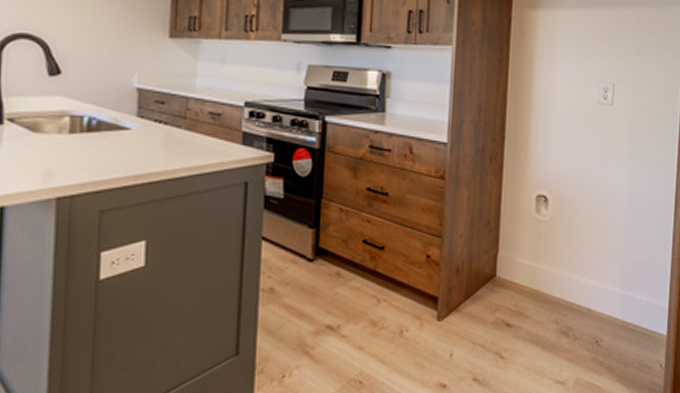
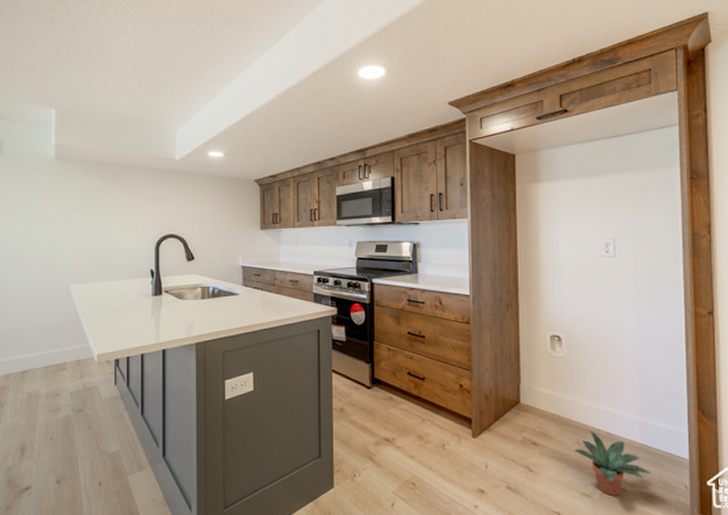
potted plant: none [551,308,628,381] -> present [574,431,651,496]

